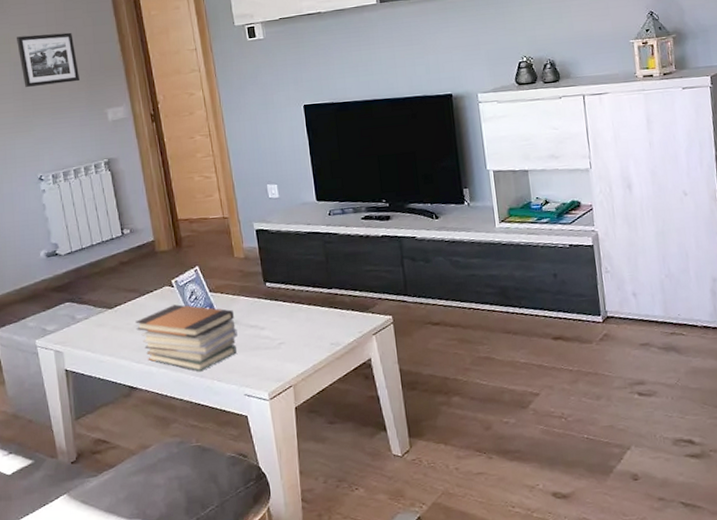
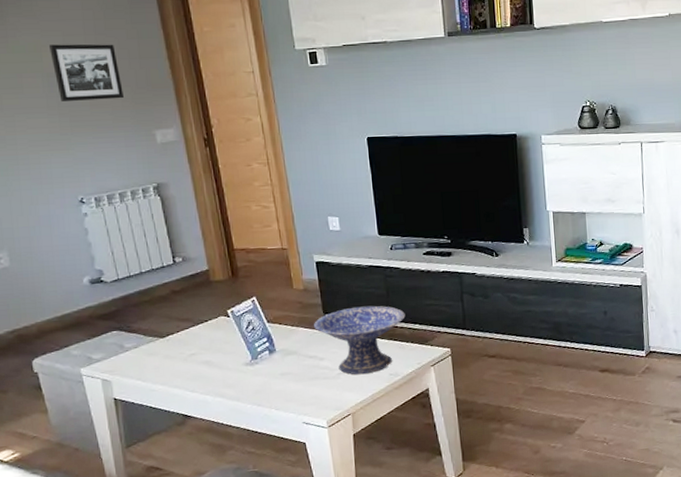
book stack: present [135,304,238,372] -> none [189,334,296,401]
decorative bowl: none [253,272,345,345] -> present [313,305,406,375]

